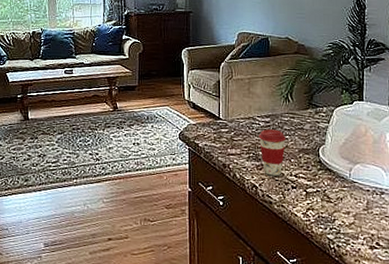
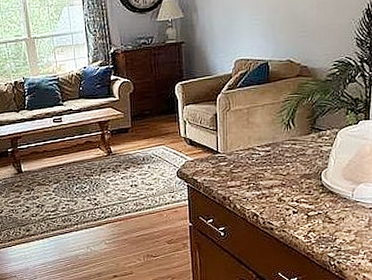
coffee cup: present [258,129,286,176] -> none [258,158,287,204]

